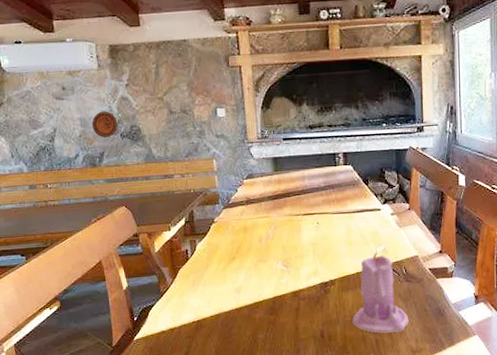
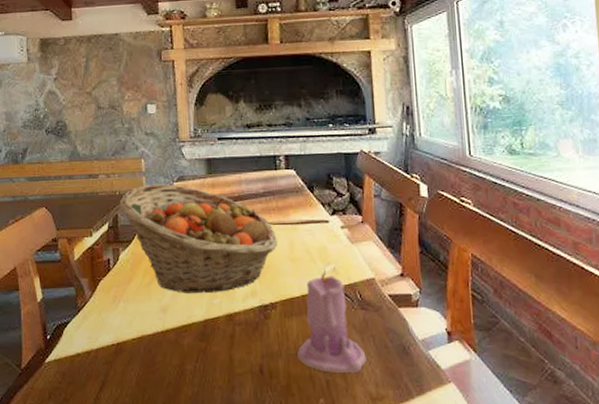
decorative plate: present [91,111,118,138] -> none [17,105,44,133]
fruit basket: none [194,181,336,276] -> present [119,183,278,293]

